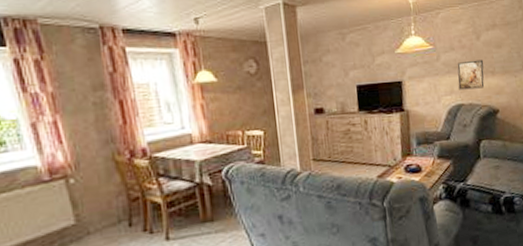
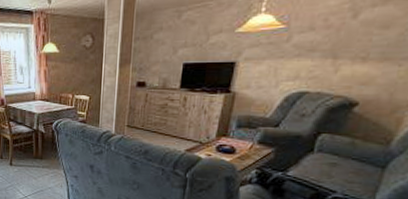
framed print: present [457,59,484,90] -> none [307,42,355,76]

